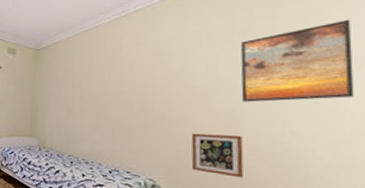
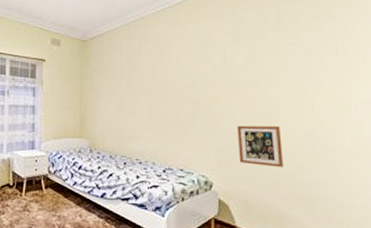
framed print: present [240,19,355,102] -> none [271,17,362,93]

